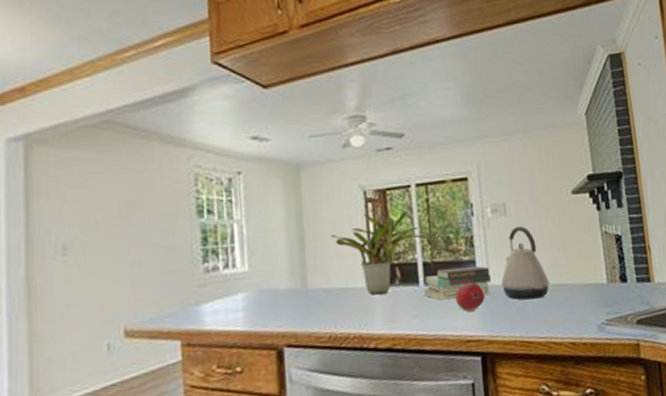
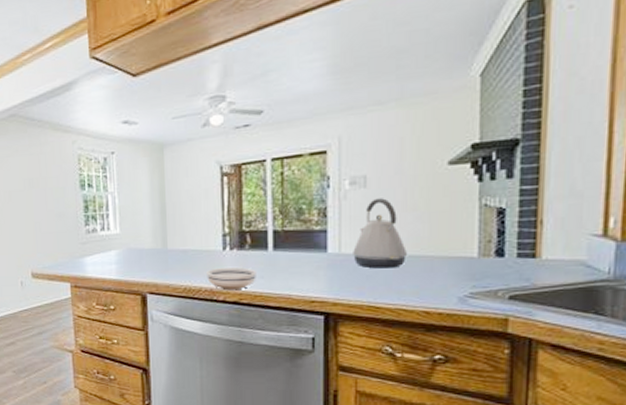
potted plant: present [330,208,427,295] -> none [188,181,278,257]
bowl: none [354,306,409,336] -> present [207,267,256,291]
books: present [423,265,491,301] -> none [271,235,341,265]
fruit: present [455,282,485,311] -> none [303,250,333,275]

